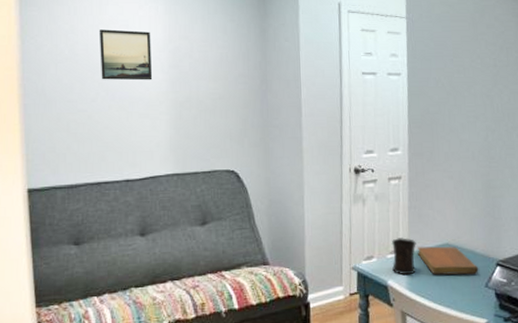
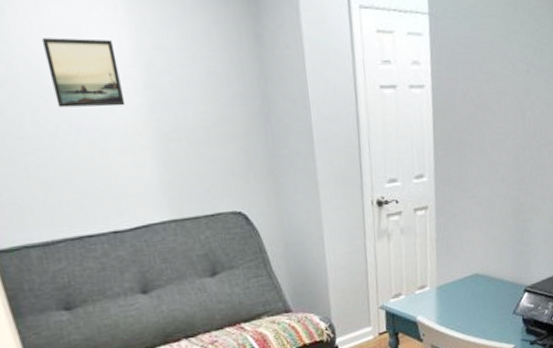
mug: present [391,237,416,275] -> none [419,271,445,310]
notebook: present [417,246,479,275] -> none [446,276,507,307]

